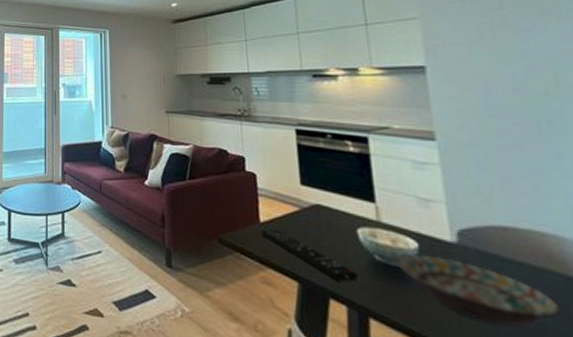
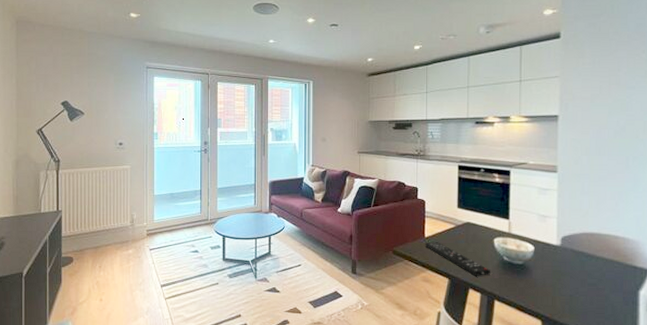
decorative bowl: present [396,253,561,327] -> none [518,254,618,299]

